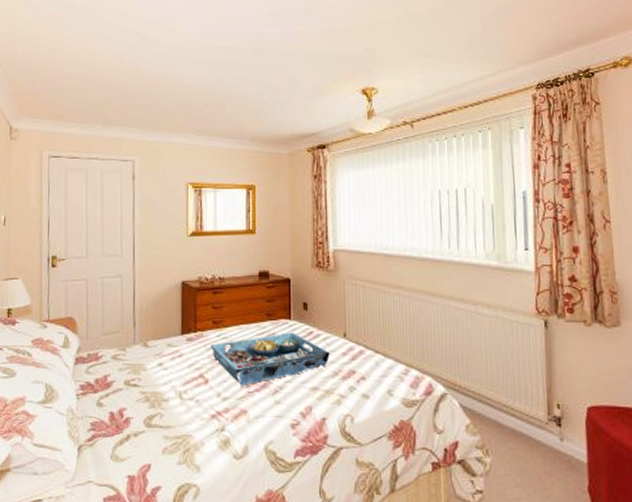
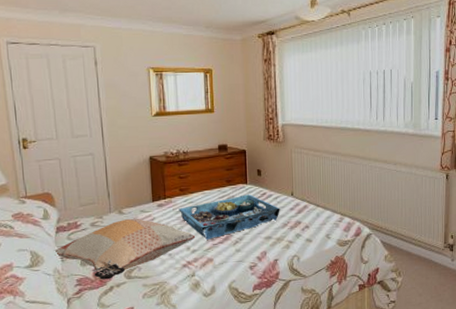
decorative pillow: none [69,353,227,426] -> present [53,218,195,280]

